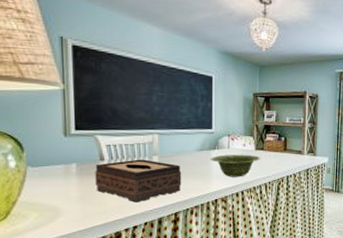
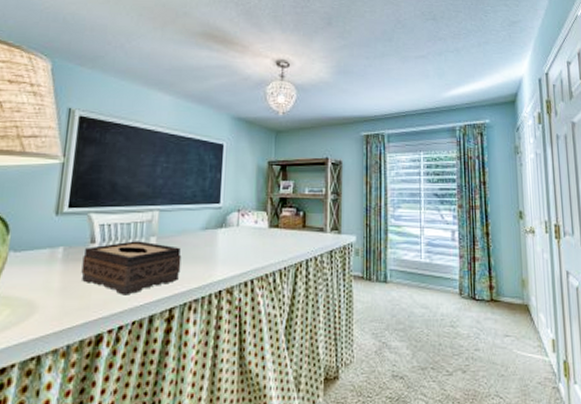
dish: present [210,154,261,177] -> none [215,233,276,262]

